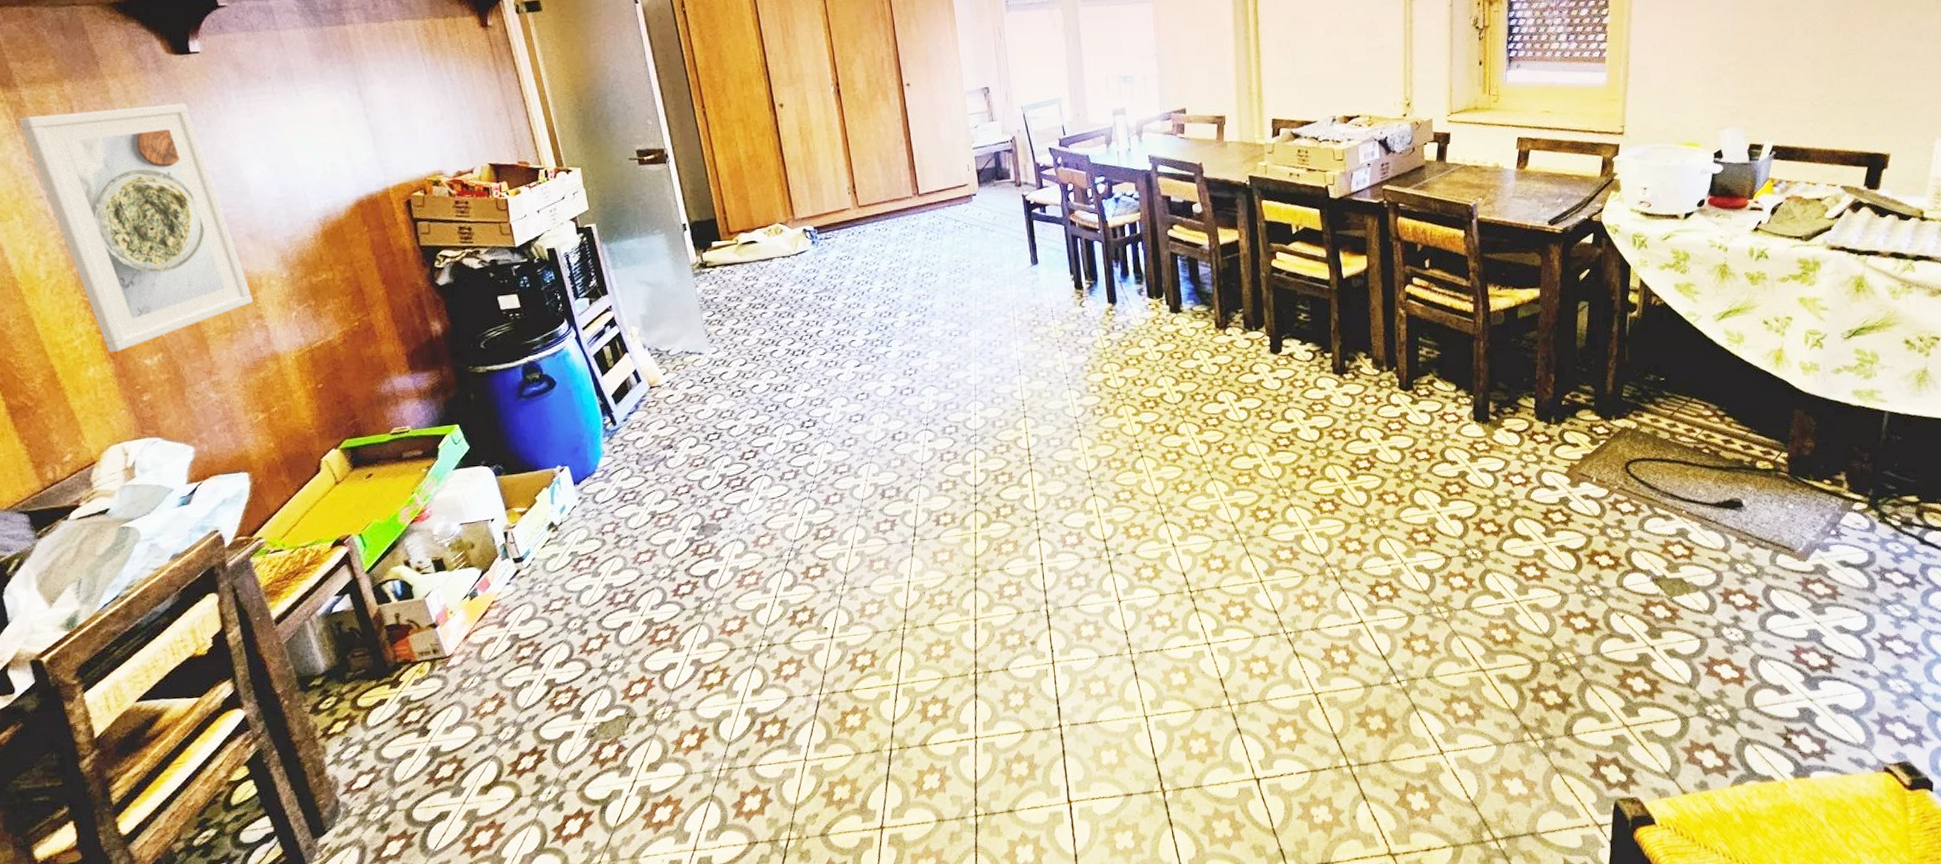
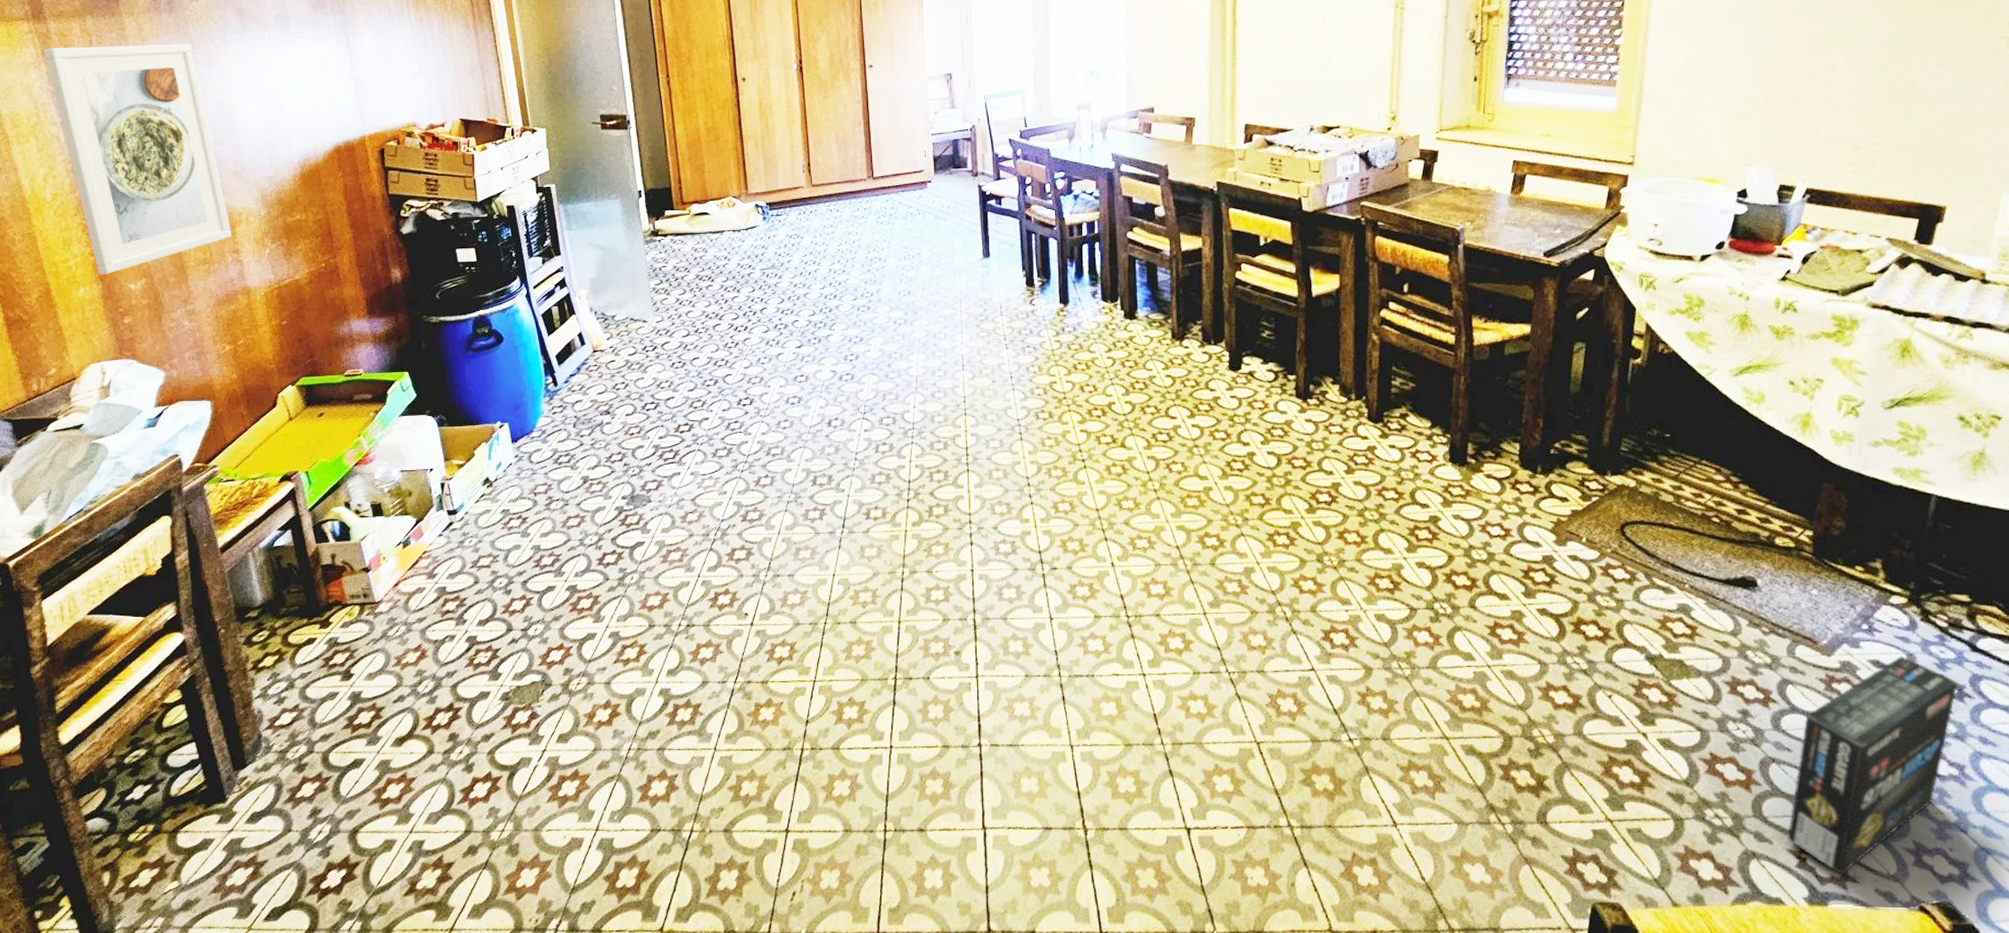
box: none [1775,554,1912,749] -> present [1787,655,1959,875]

